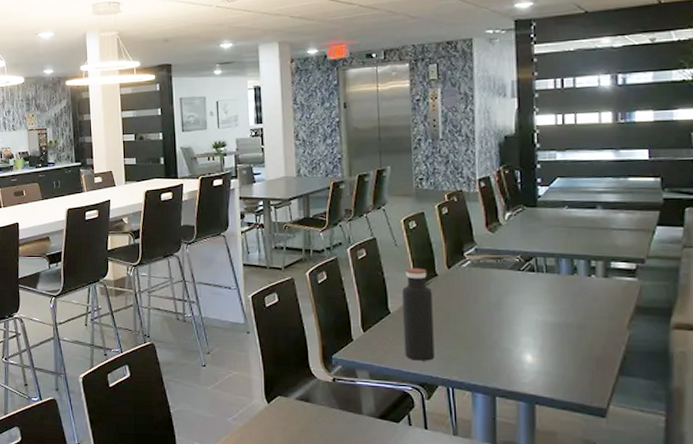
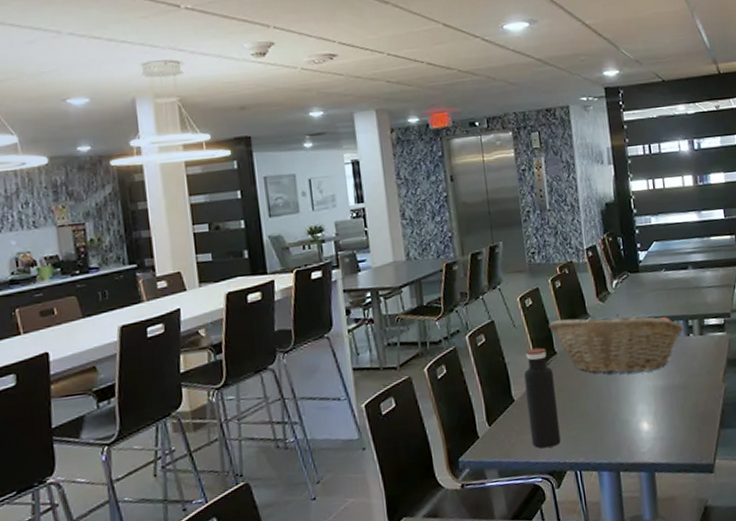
fruit basket: none [432,245,586,305] -> present [549,314,685,374]

